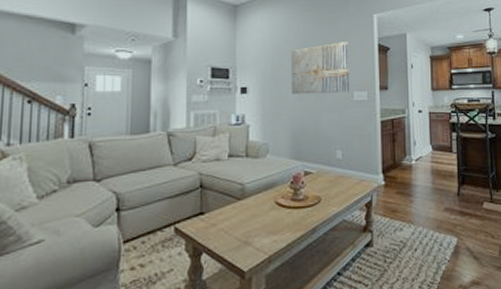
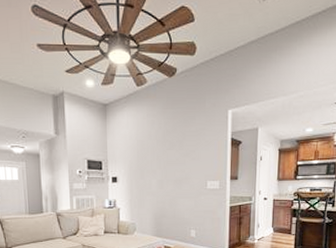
wall art: present [292,41,350,94] -> none [154,135,205,183]

